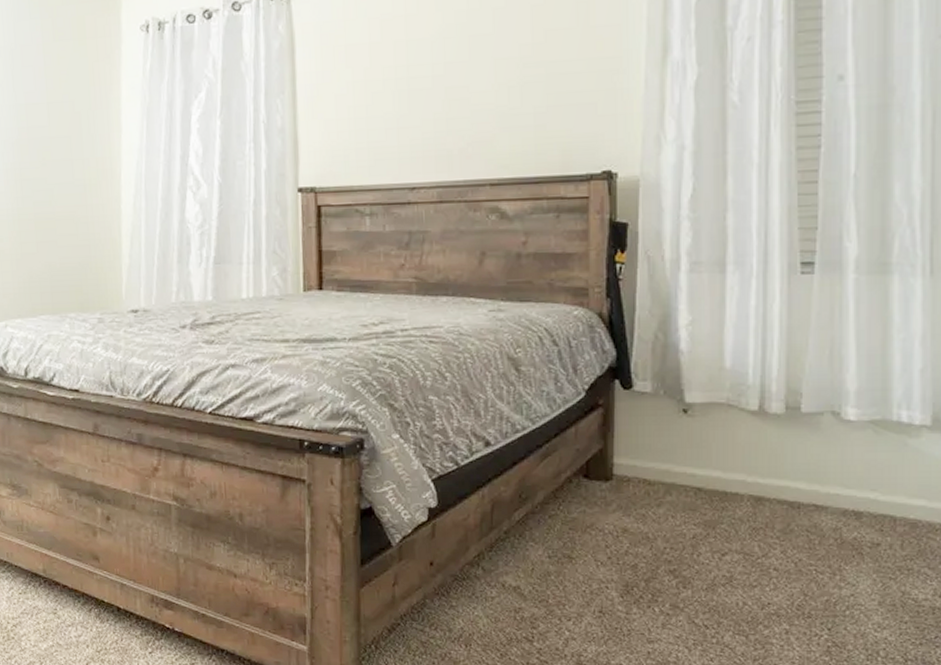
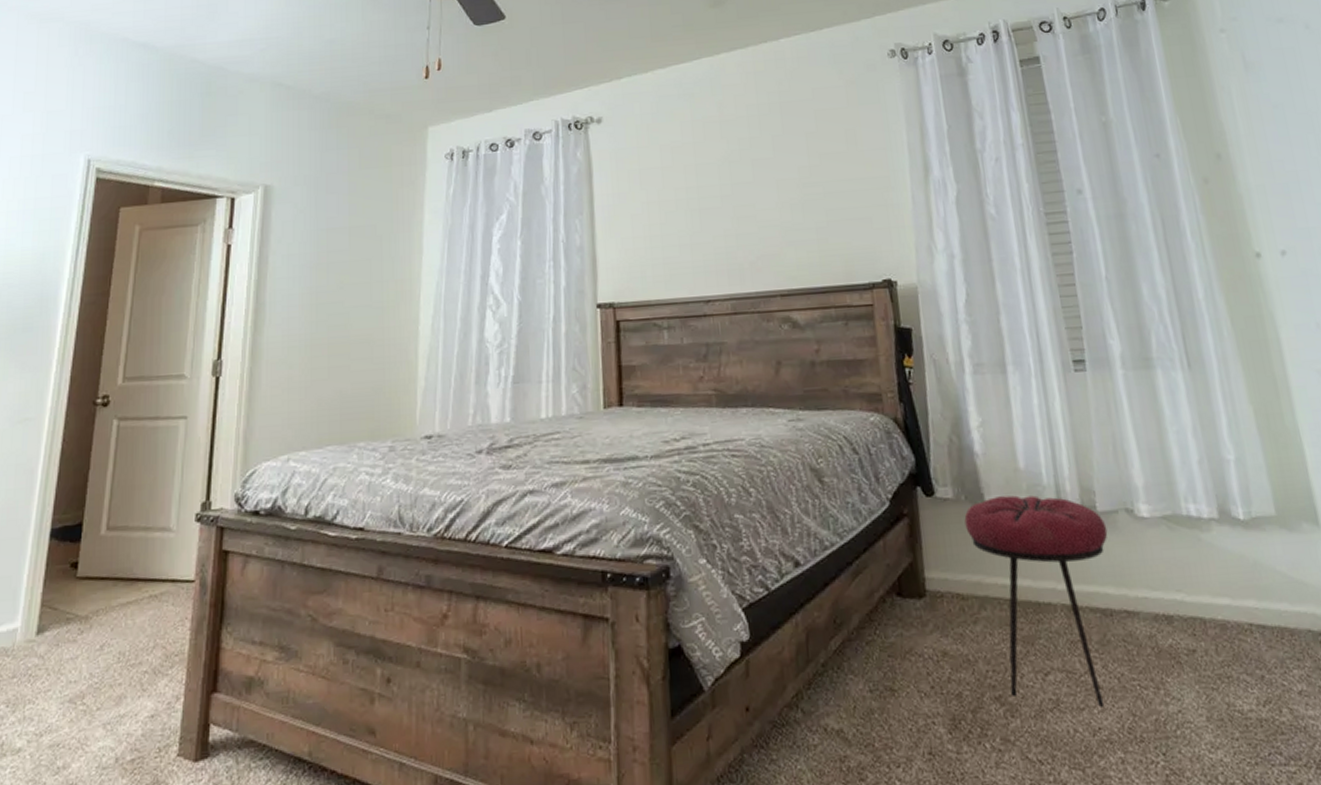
stool: none [660,393,809,586] -> present [964,495,1108,707]

